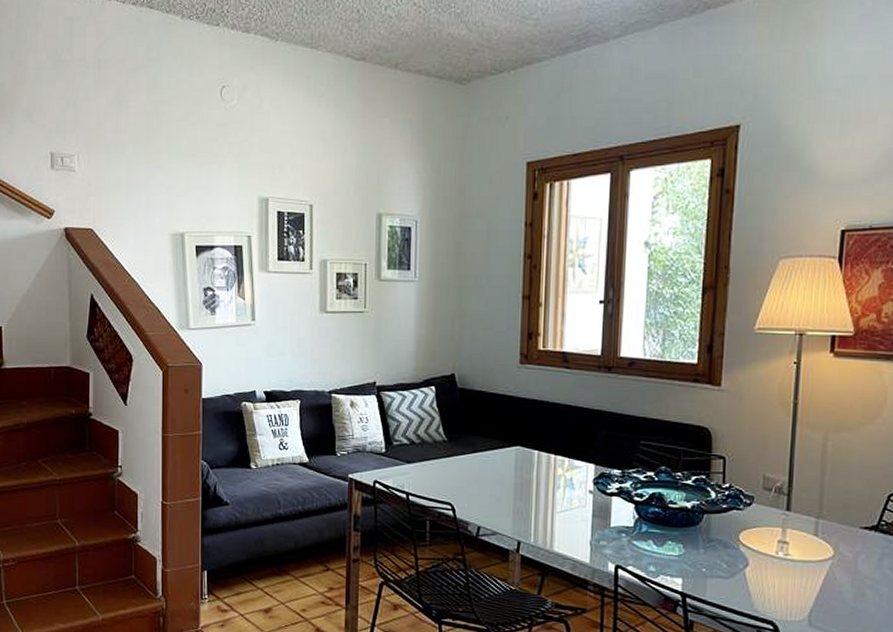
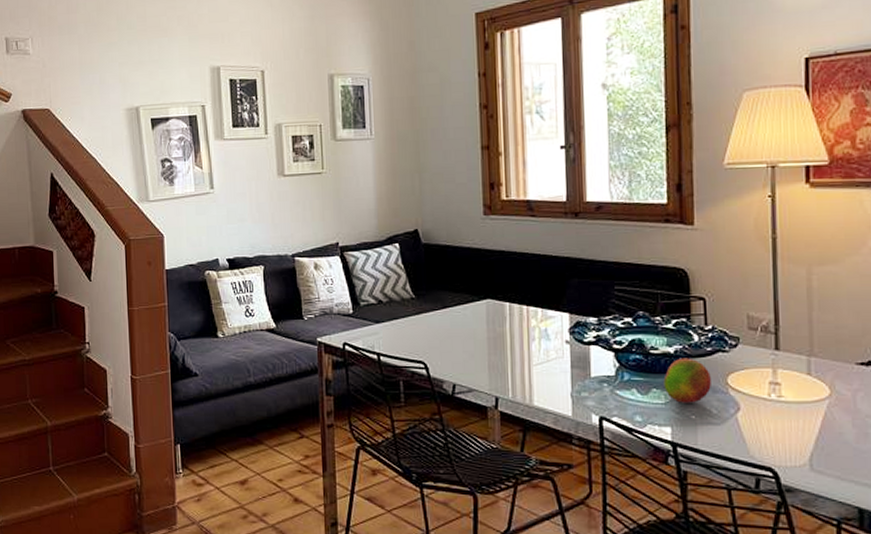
fruit: none [679,513,724,557] -> present [663,358,711,403]

